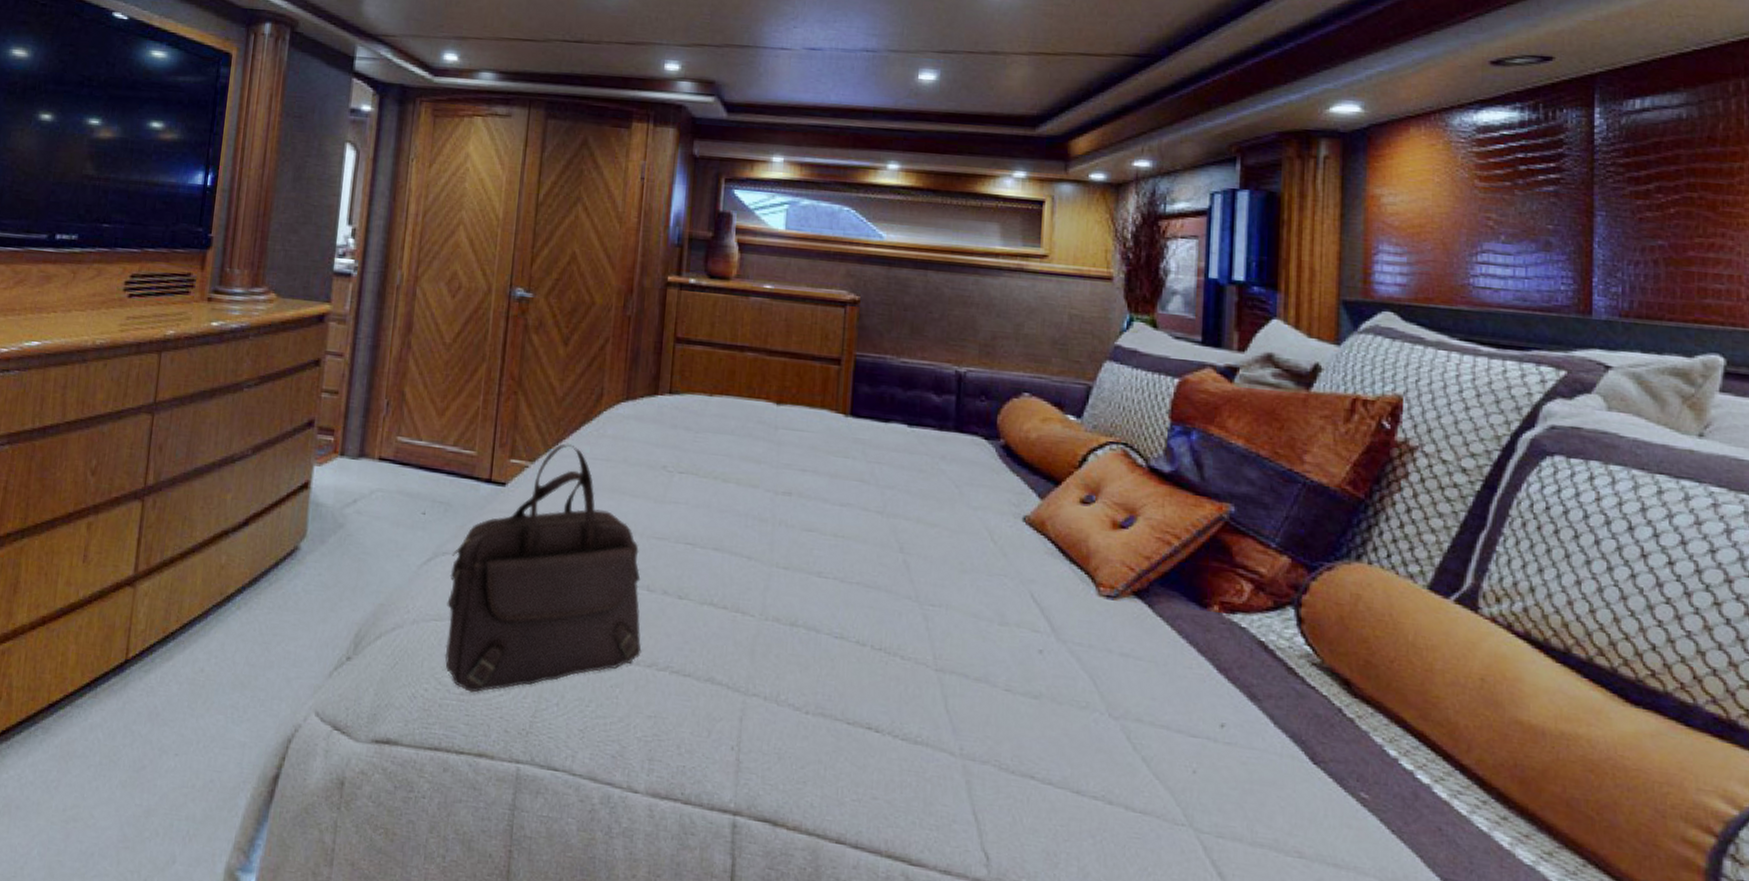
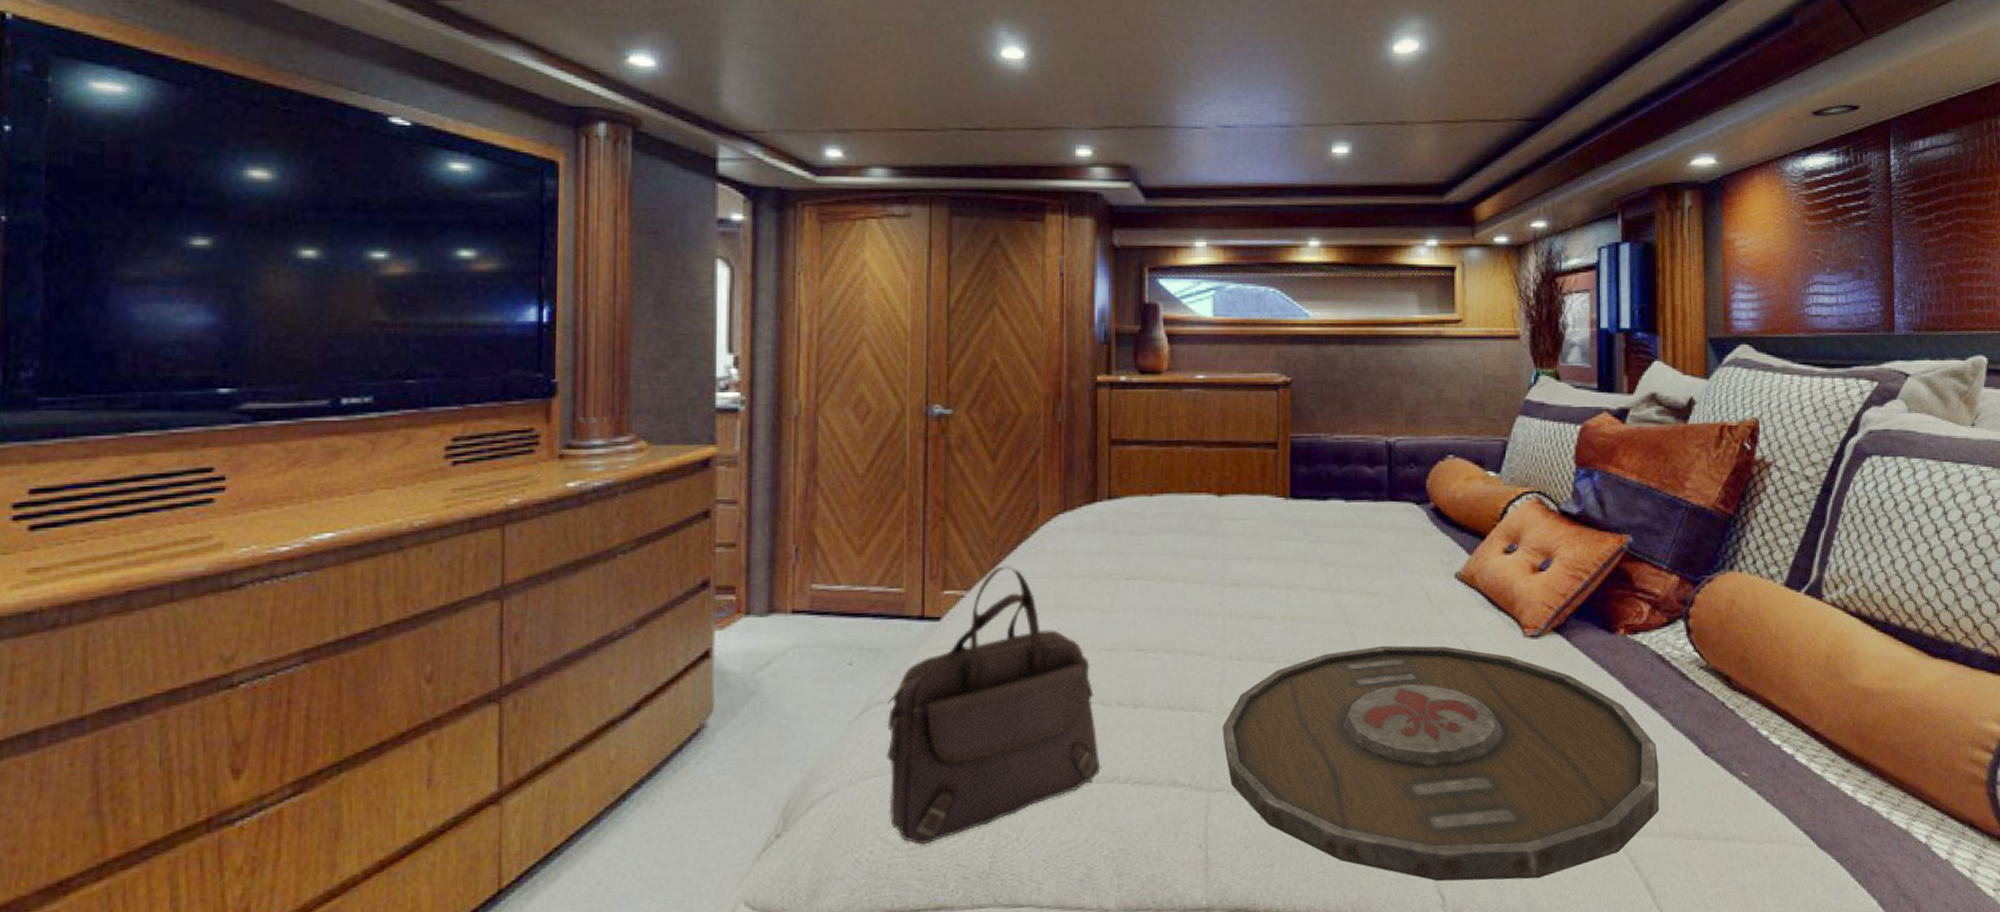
serving tray: none [763,577,1254,861] -> present [1222,645,1660,882]

